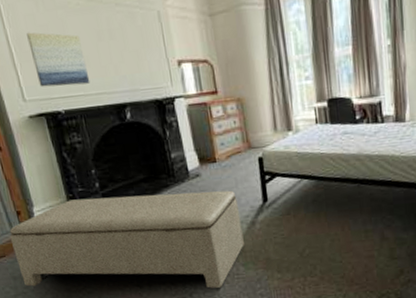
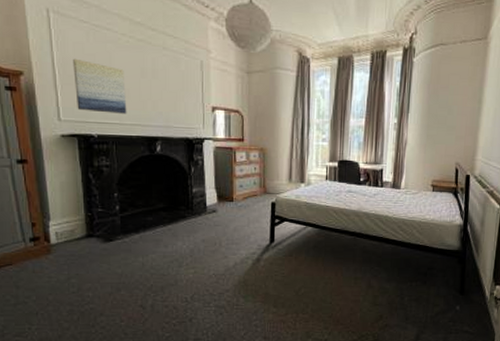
bench: present [9,190,244,289] -> none [20,218,248,317]

